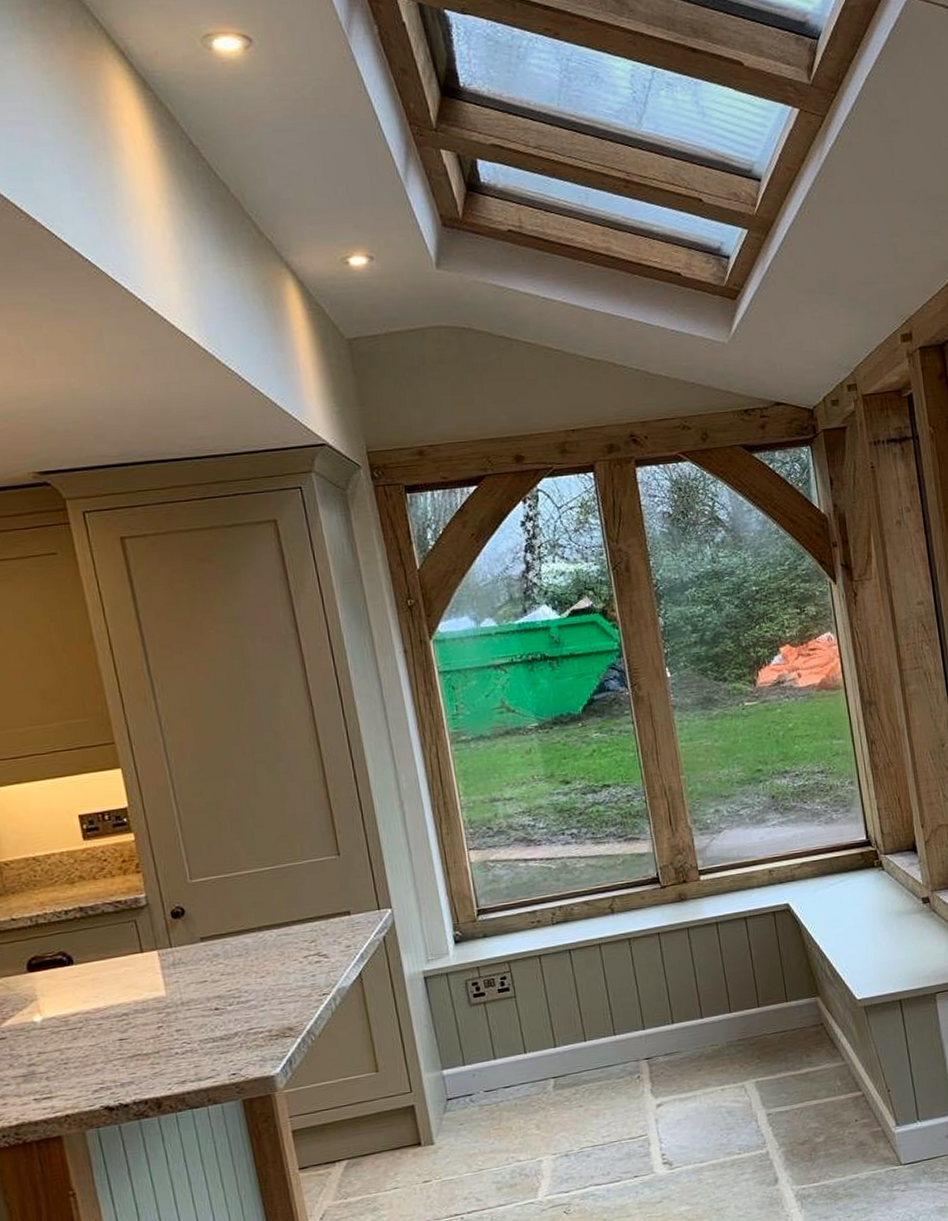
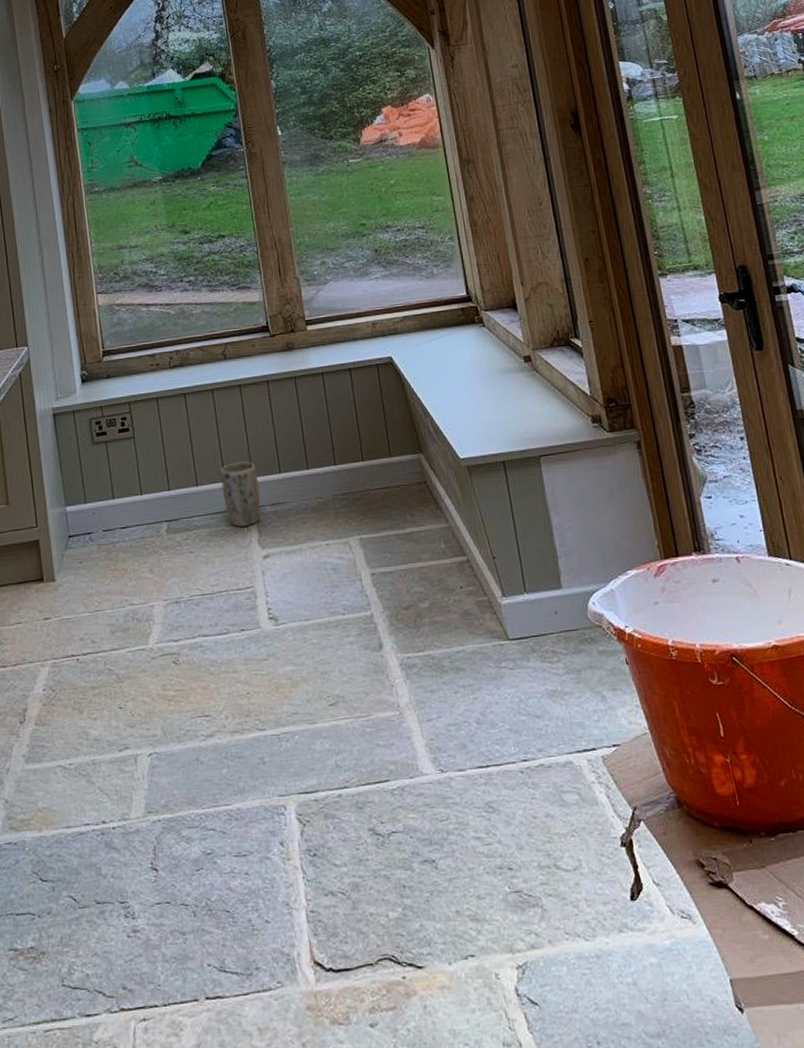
plant pot: none [609,1014,653,1079] -> present [219,461,261,527]

